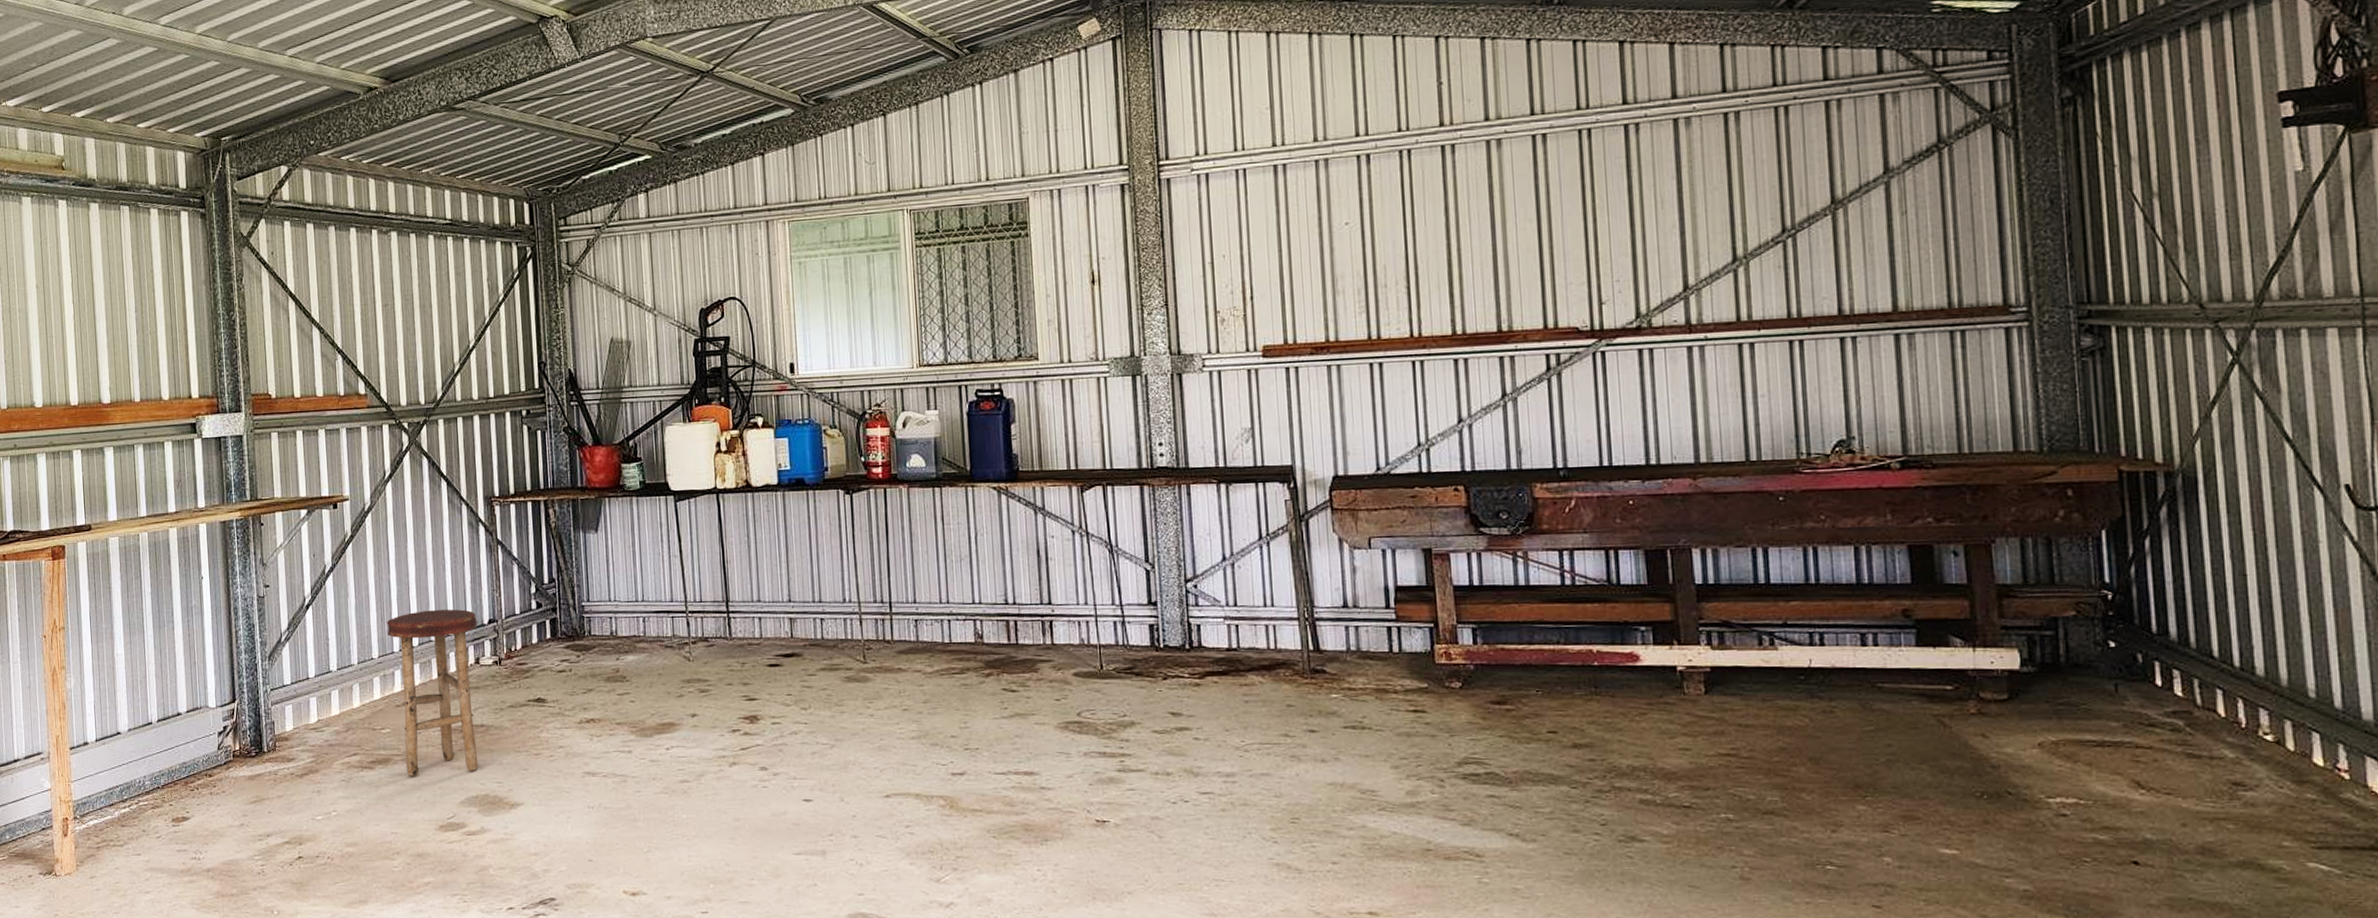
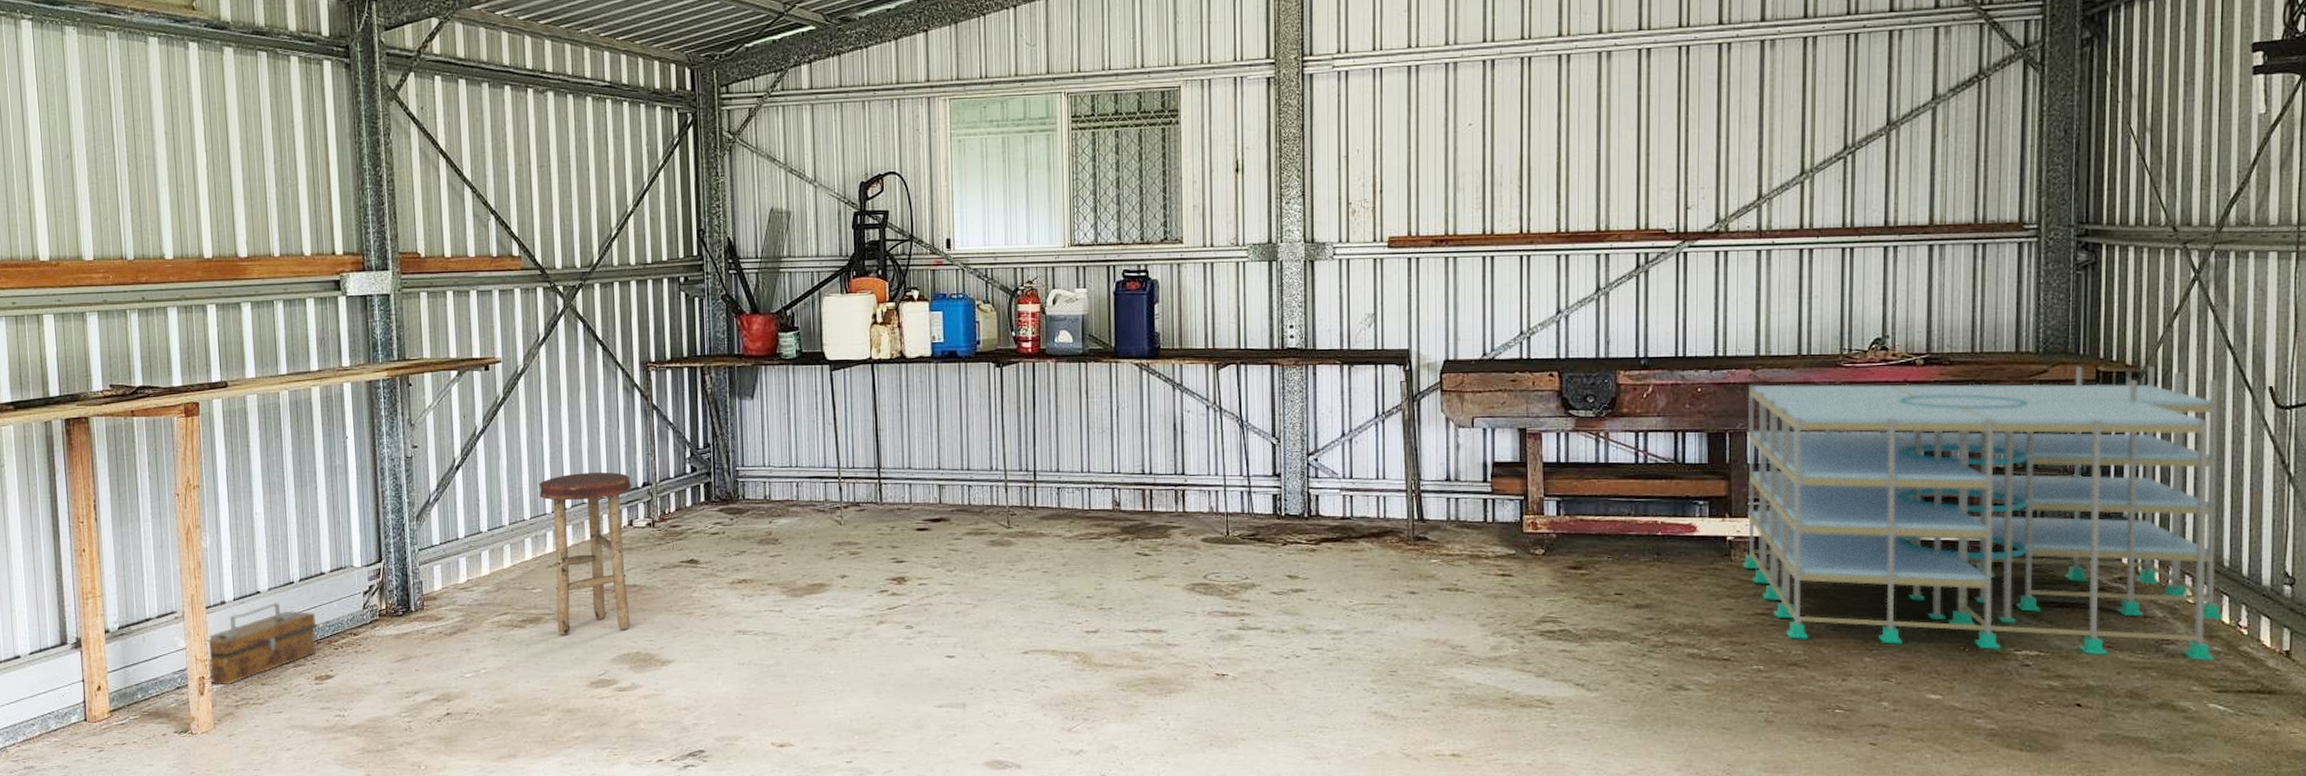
toolbox: none [72,743,176,827] -> present [208,602,319,686]
storage shelving: none [1689,463,2316,811] -> present [1742,365,2224,661]

